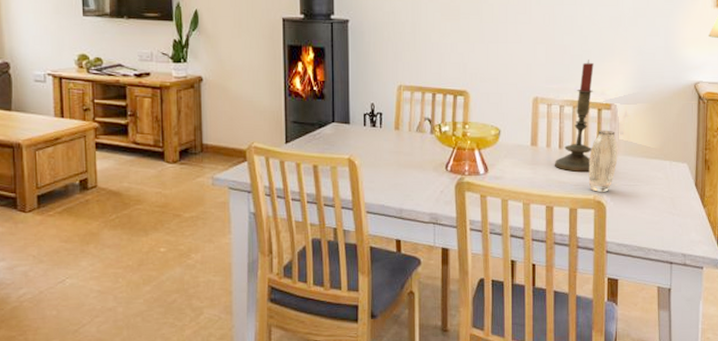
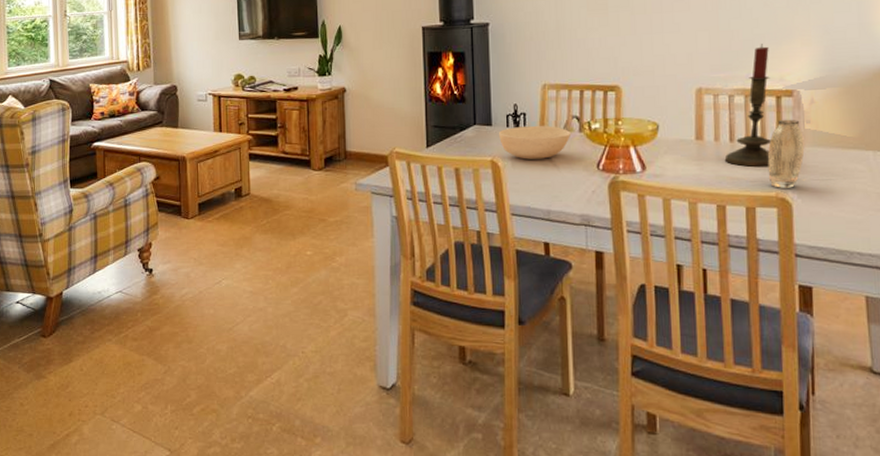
bowl: none [356,125,423,159] -> present [499,125,570,160]

